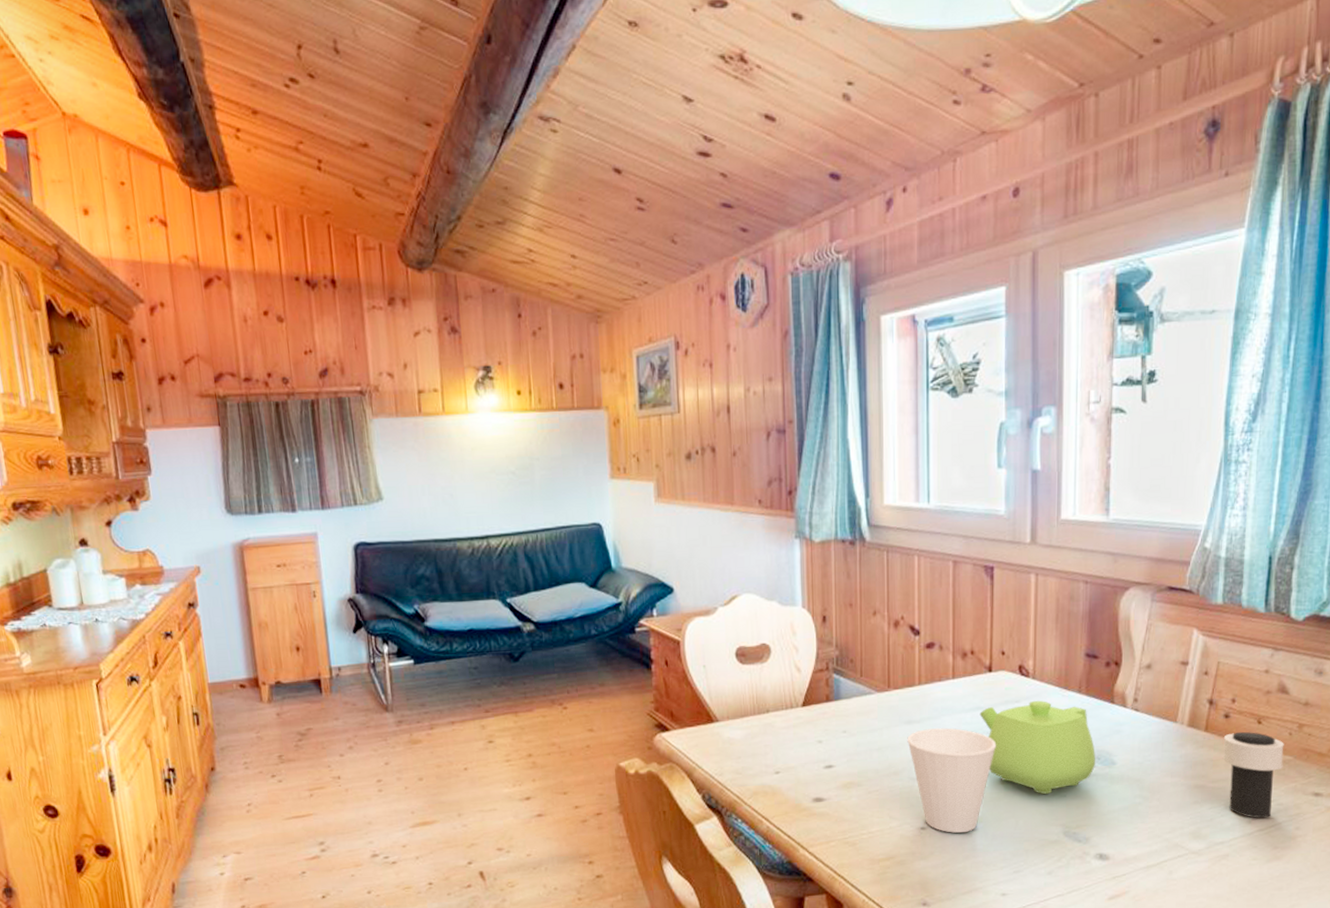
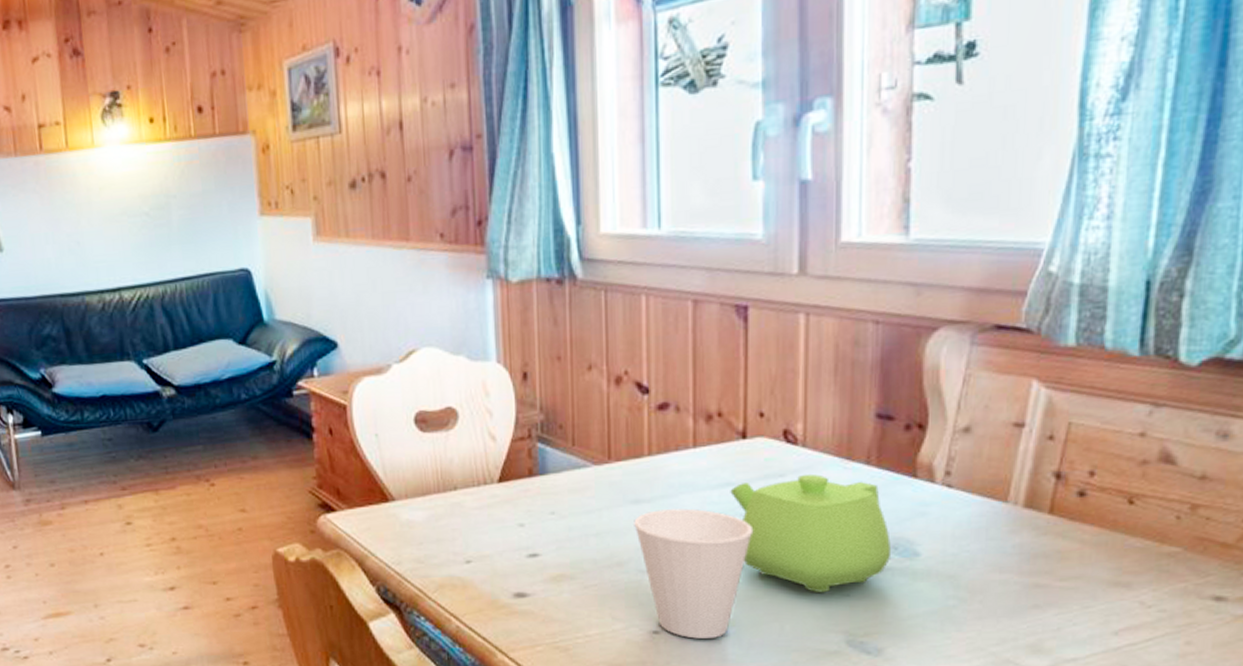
cup: present [1222,731,1284,819] -> none [1075,514,1169,629]

